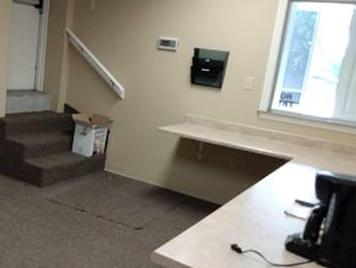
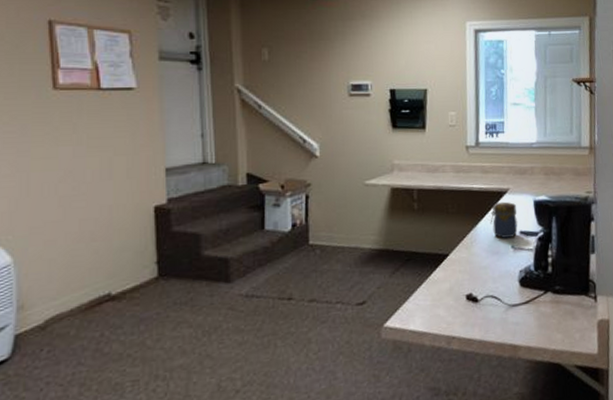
jar: none [267,168,297,204] -> present [490,201,518,238]

